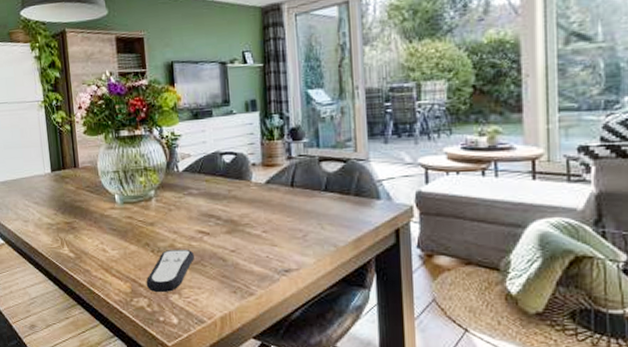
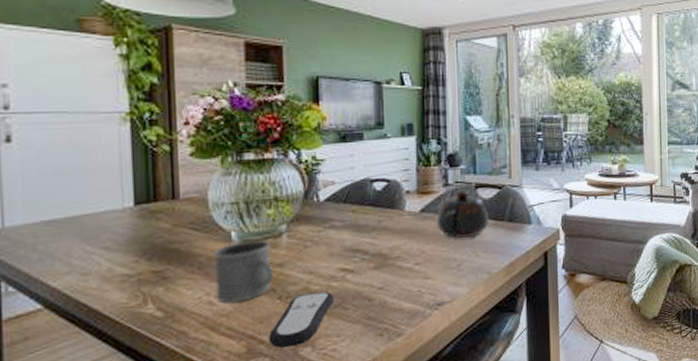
mug: none [103,202,148,252] -> present [212,240,274,304]
teapot: none [281,162,335,211] -> present [436,189,490,240]

